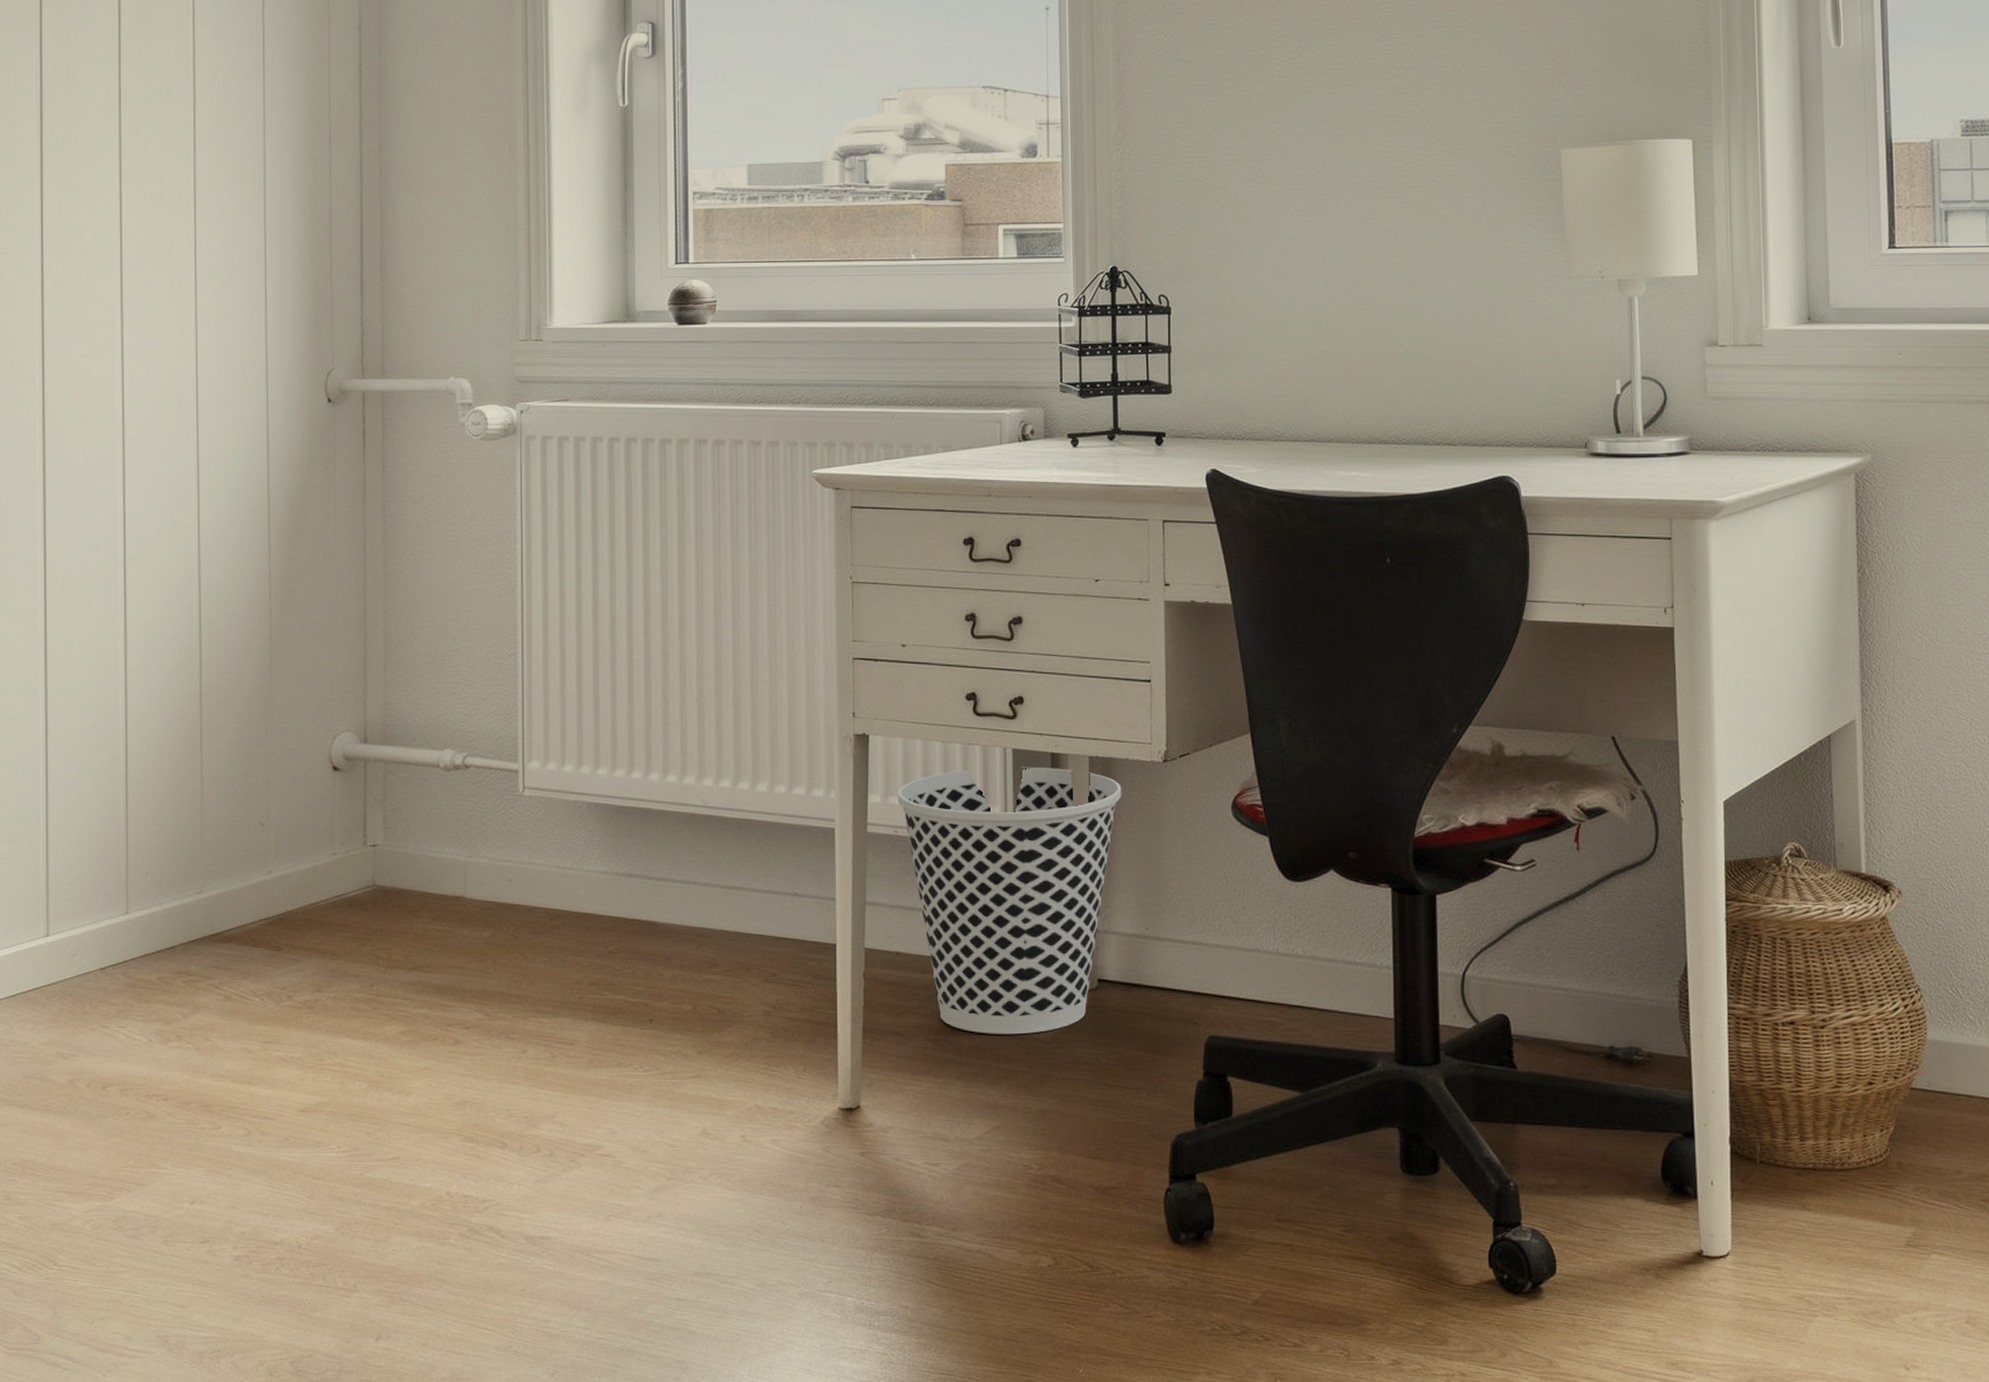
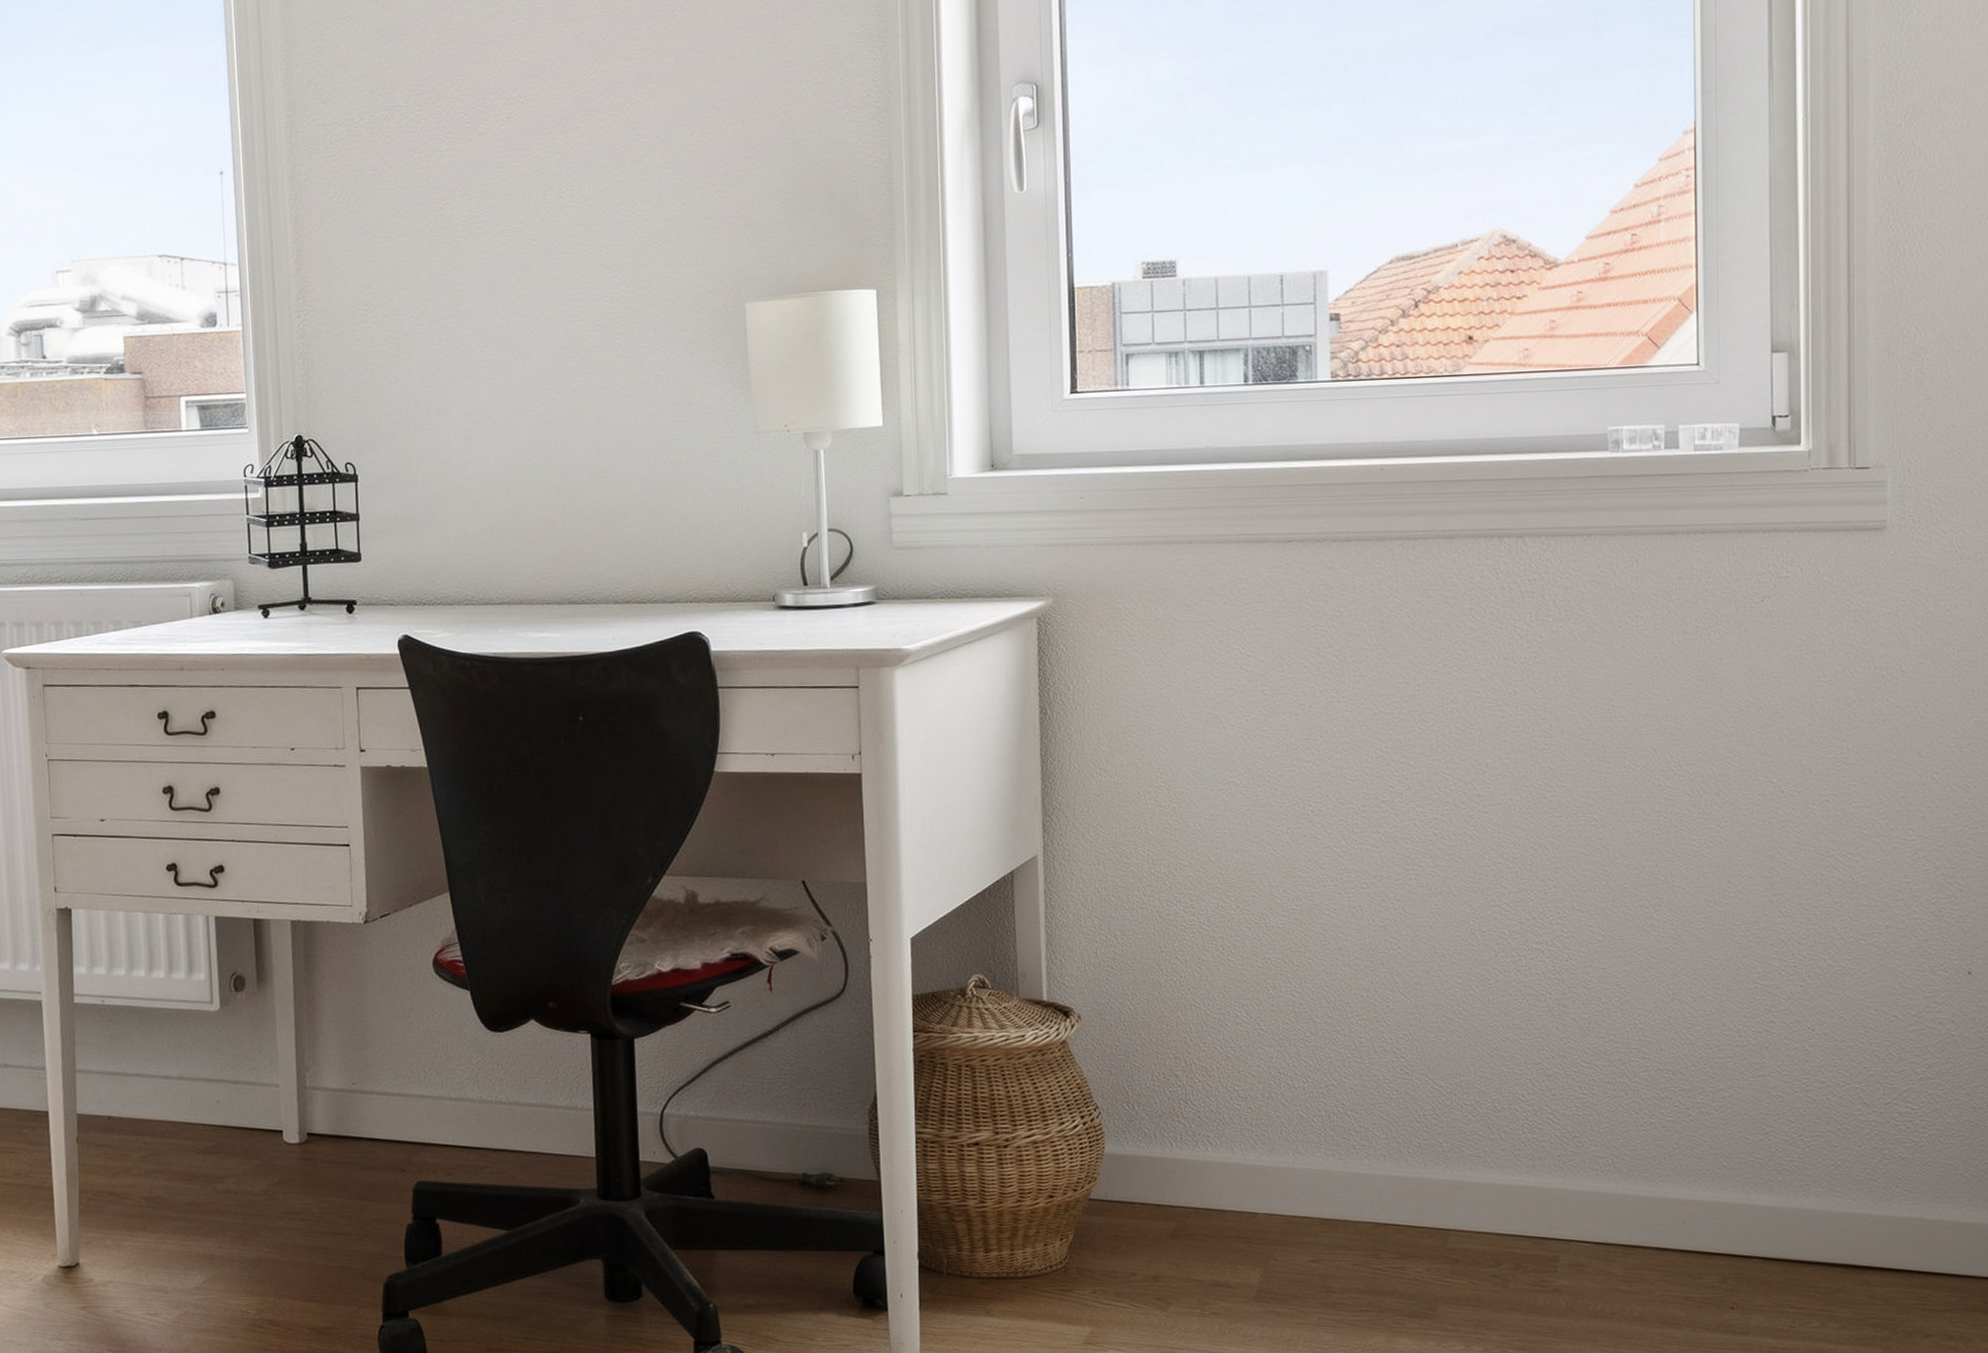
wastebasket: present [897,766,1122,1035] -> none [102,933,325,1190]

